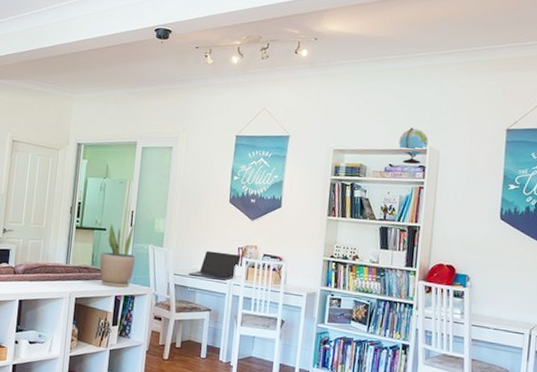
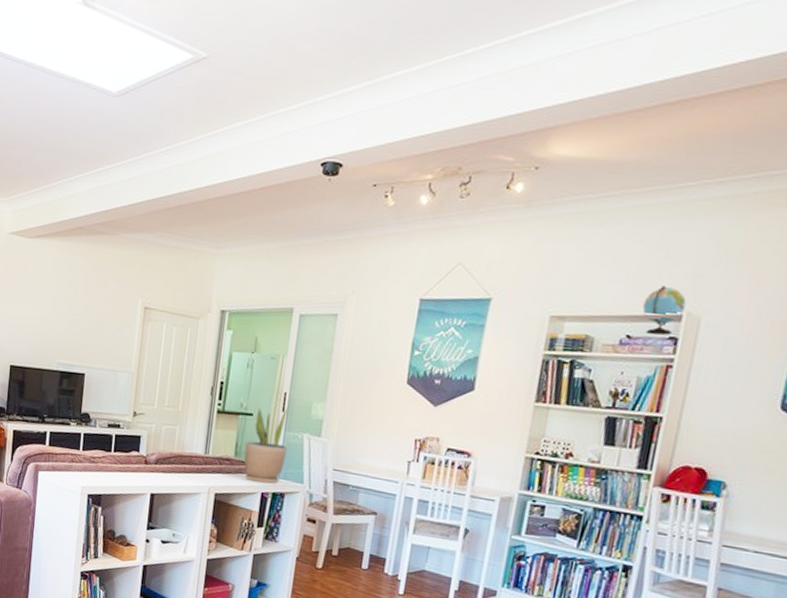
laptop: present [188,250,241,281] -> none [350,442,419,479]

